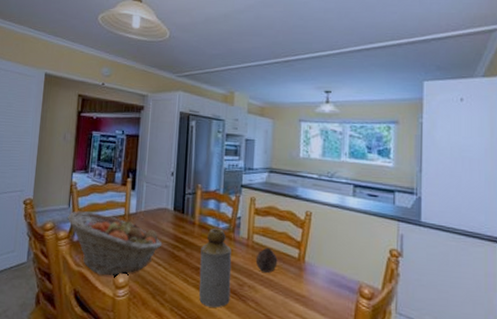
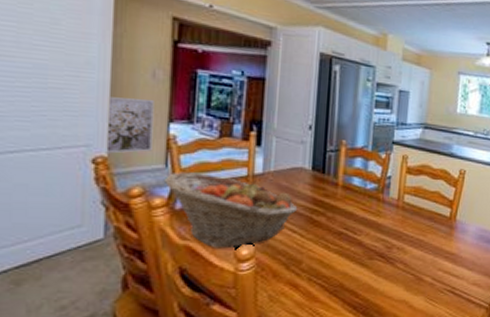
wall art: none [33,155,64,197] -> present [108,97,154,154]
bottle: present [199,228,232,308] -> none [342,189,380,273]
fruit: present [255,247,278,273] -> none [405,207,429,233]

